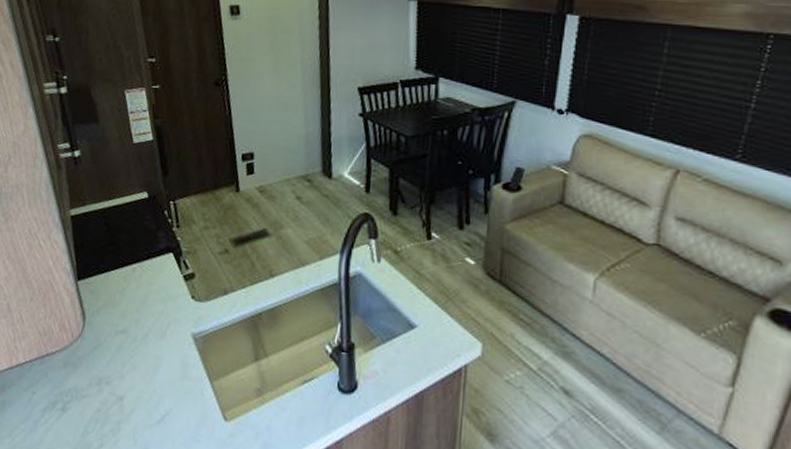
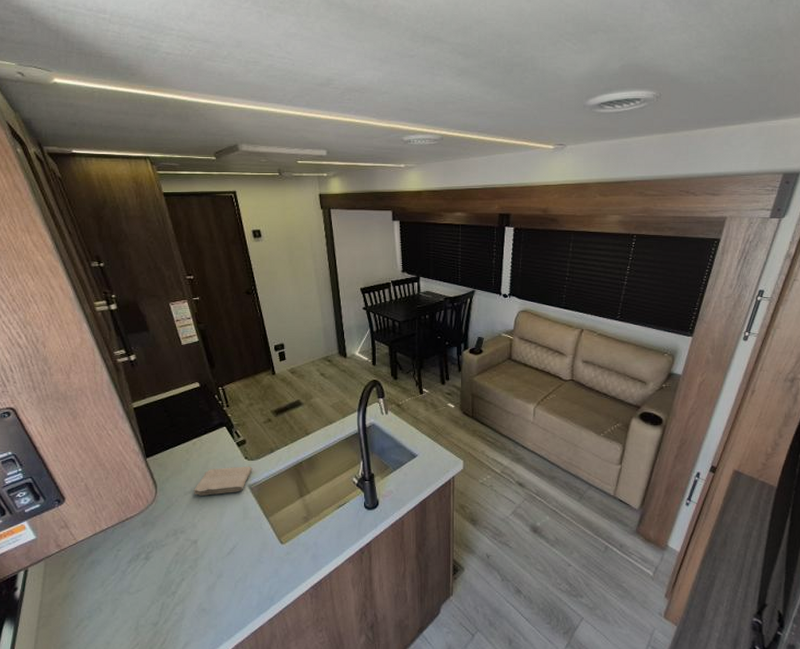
washcloth: none [126,305,200,341] -> present [194,466,253,496]

